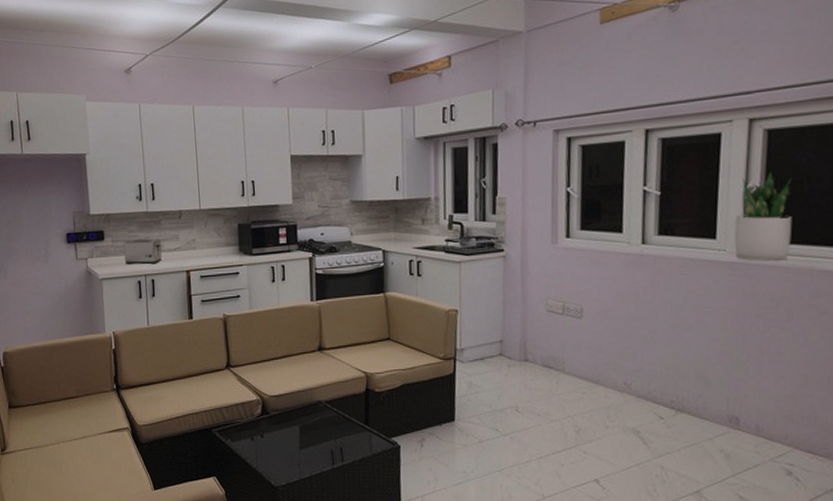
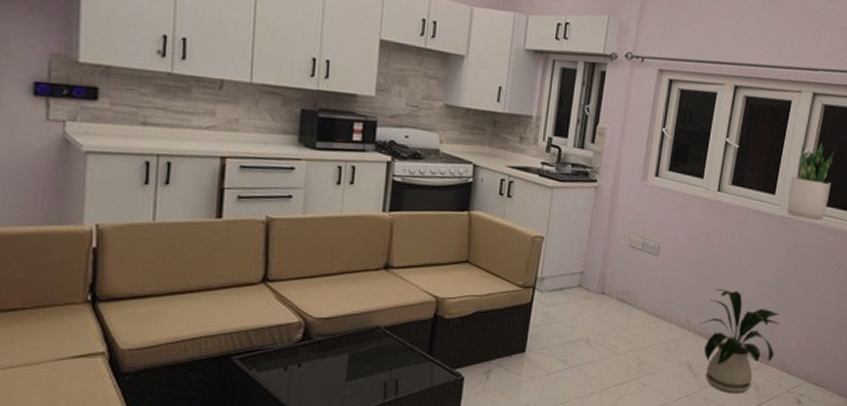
toaster: present [123,239,163,265] -> none [127,105,189,143]
house plant: none [642,347,747,463] -> present [699,288,780,394]

